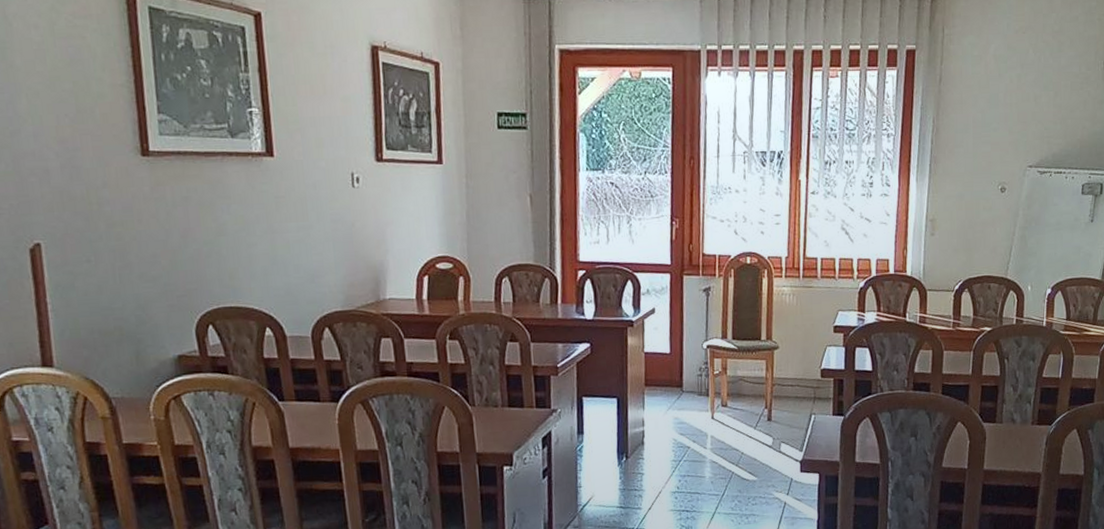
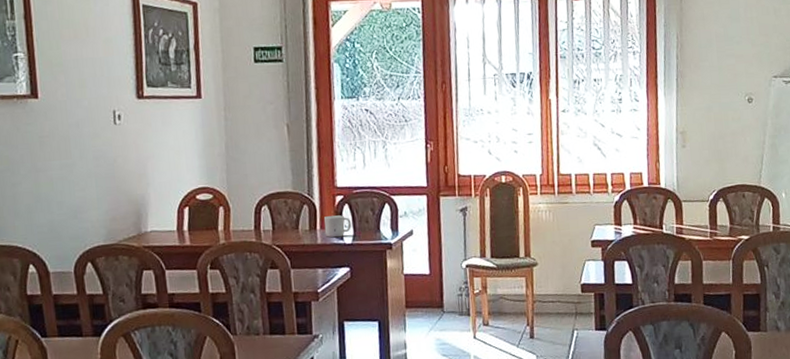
mug: none [565,290,593,313] -> present [323,215,351,238]

